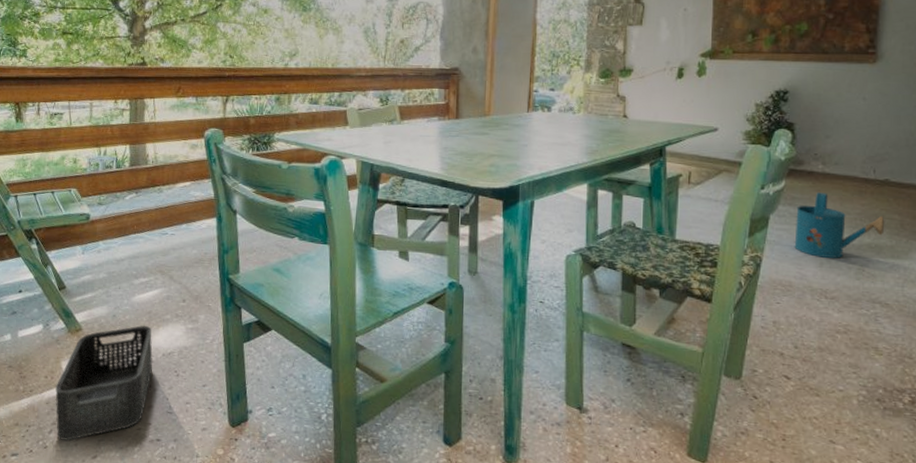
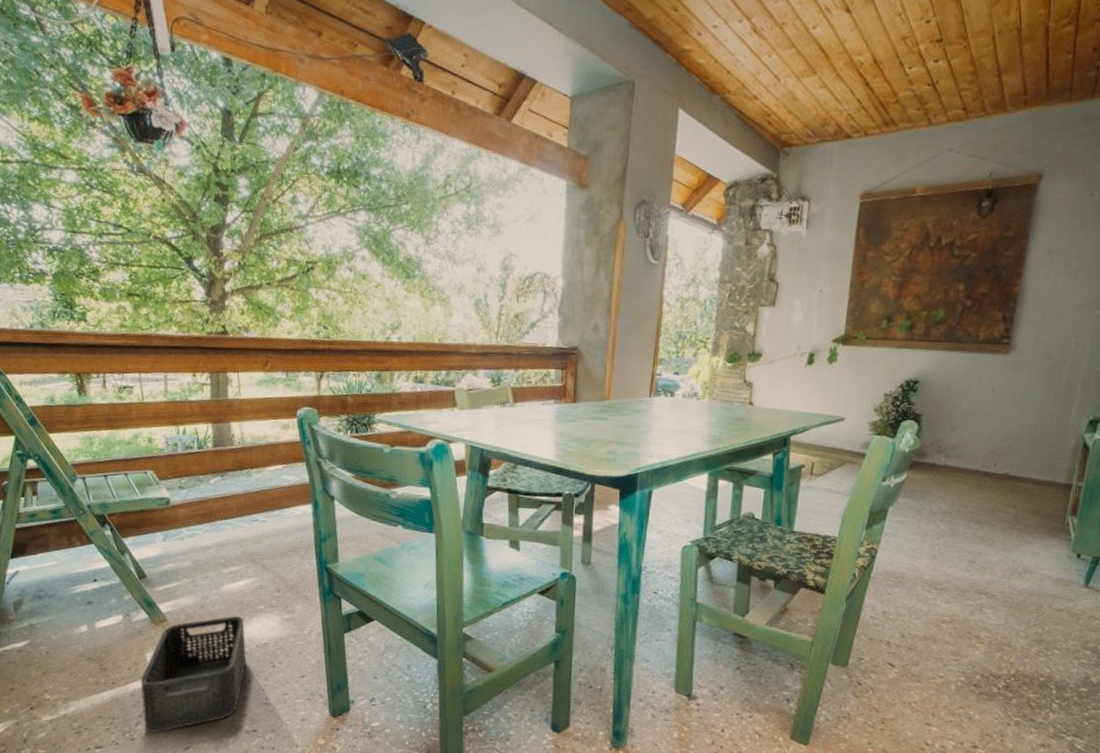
watering can: present [794,192,885,259] -> none [909,485,1000,551]

